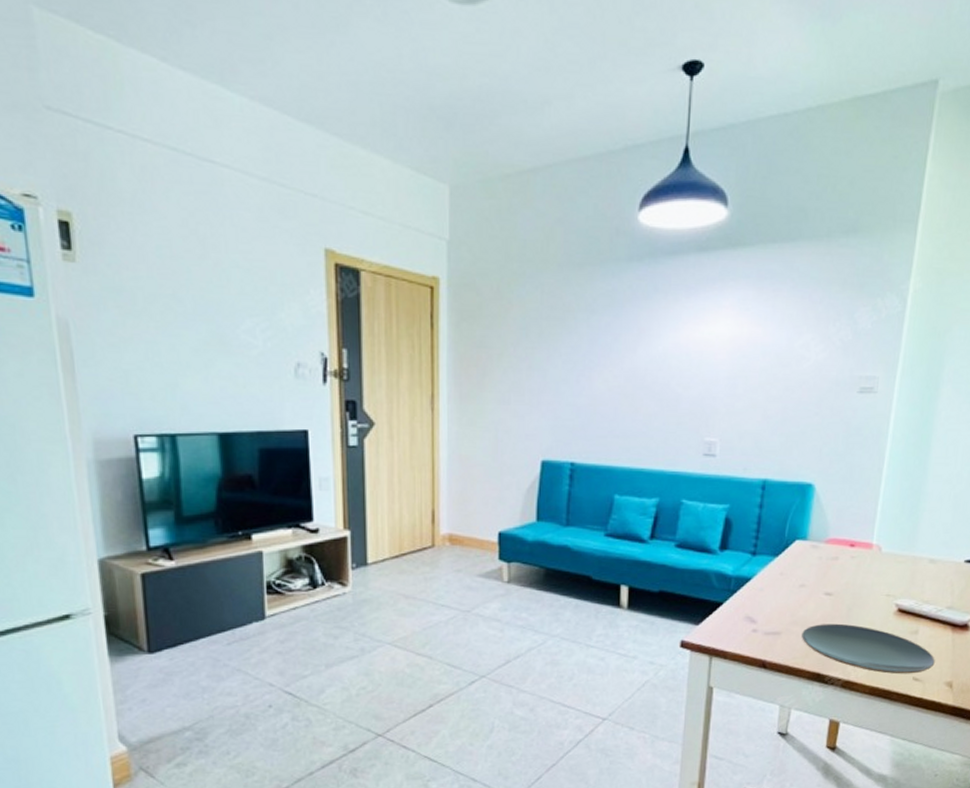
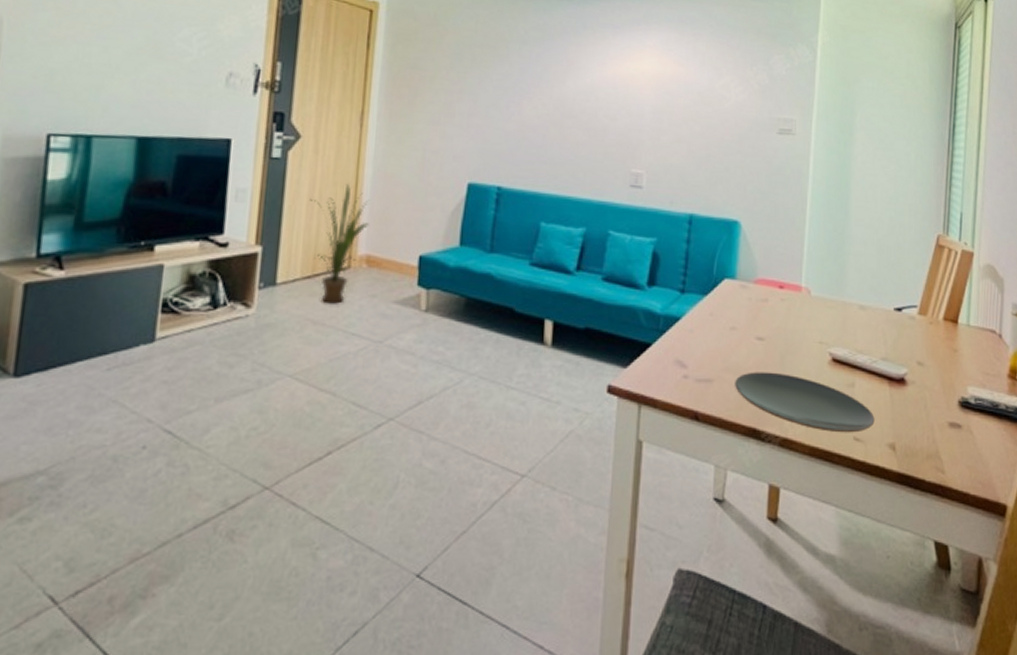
house plant: none [389,468,448,580] -> present [309,184,369,304]

